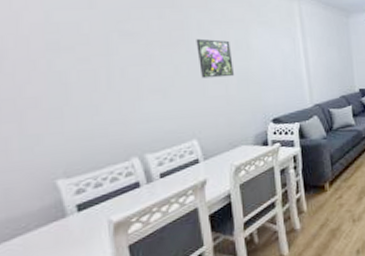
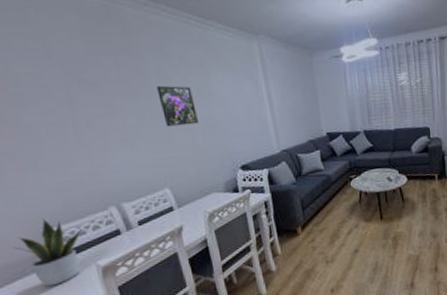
potted plant: none [21,169,99,245] -> present [14,219,82,287]

